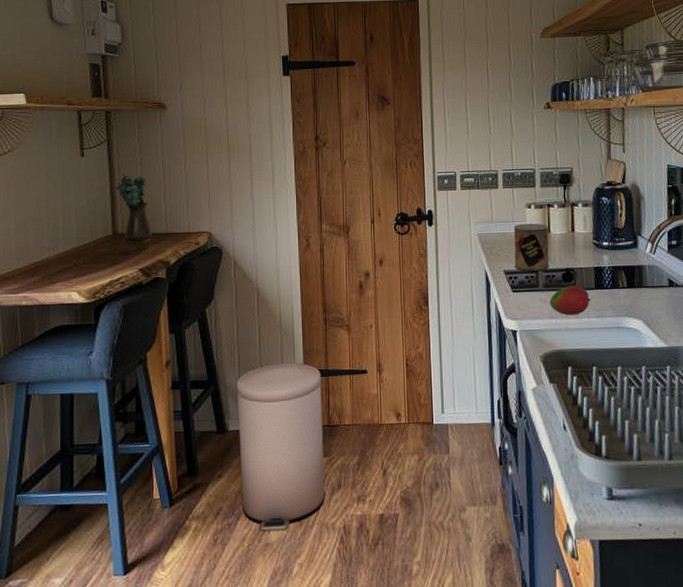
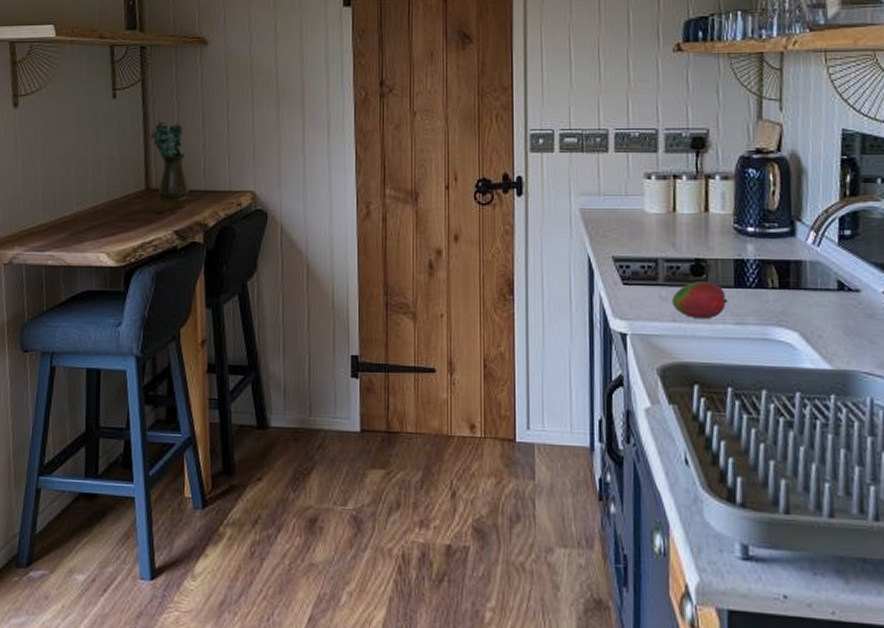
pedal bin: present [236,362,325,531] -> none [280,352,381,550]
tin can: present [513,223,550,271] -> none [626,198,674,259]

